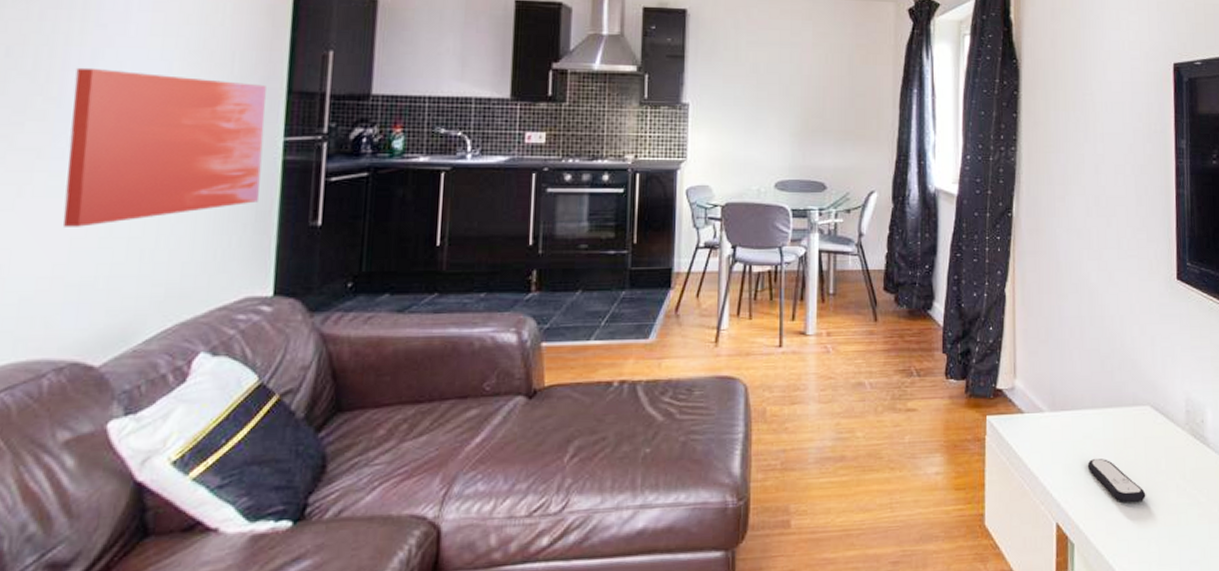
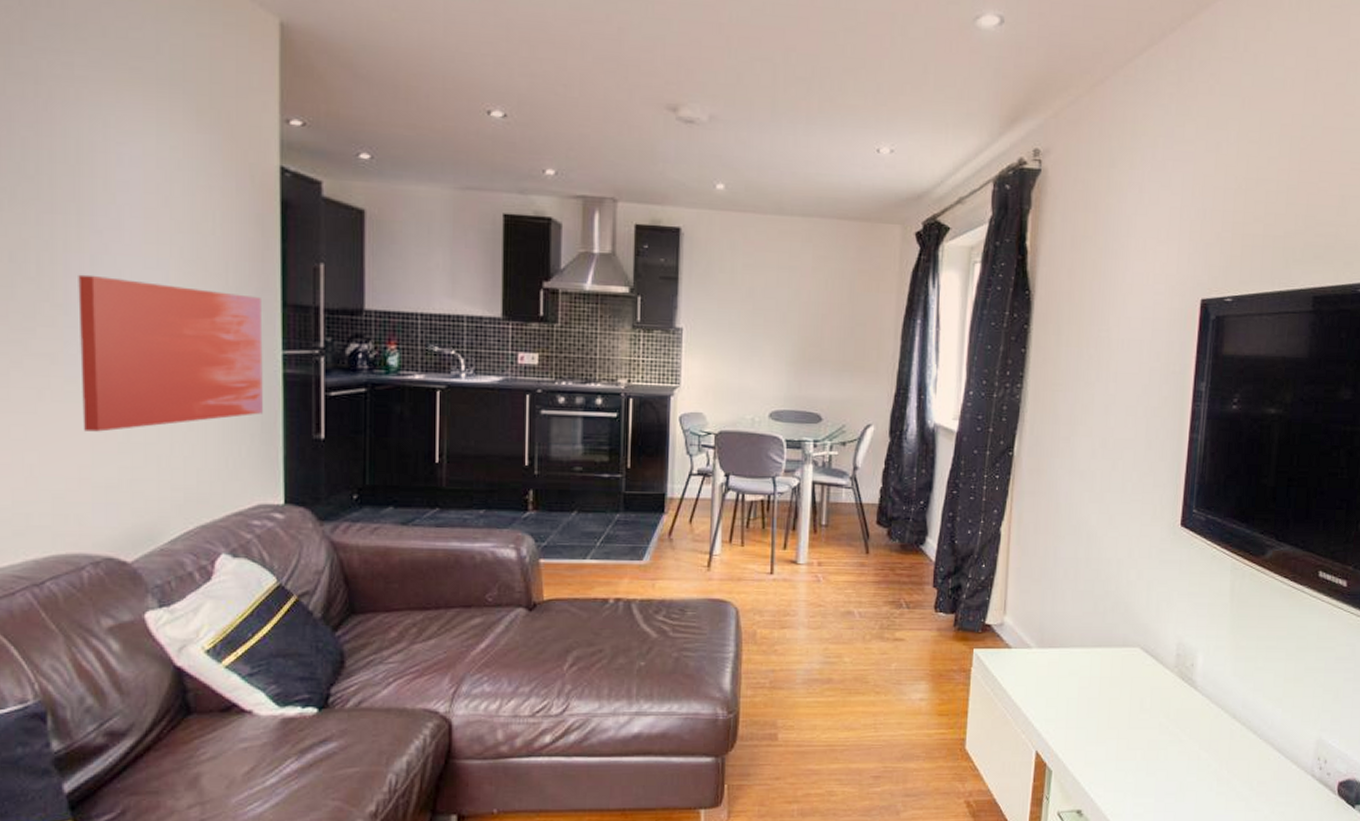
remote control: present [1087,459,1146,502] -> none [1071,695,1128,736]

